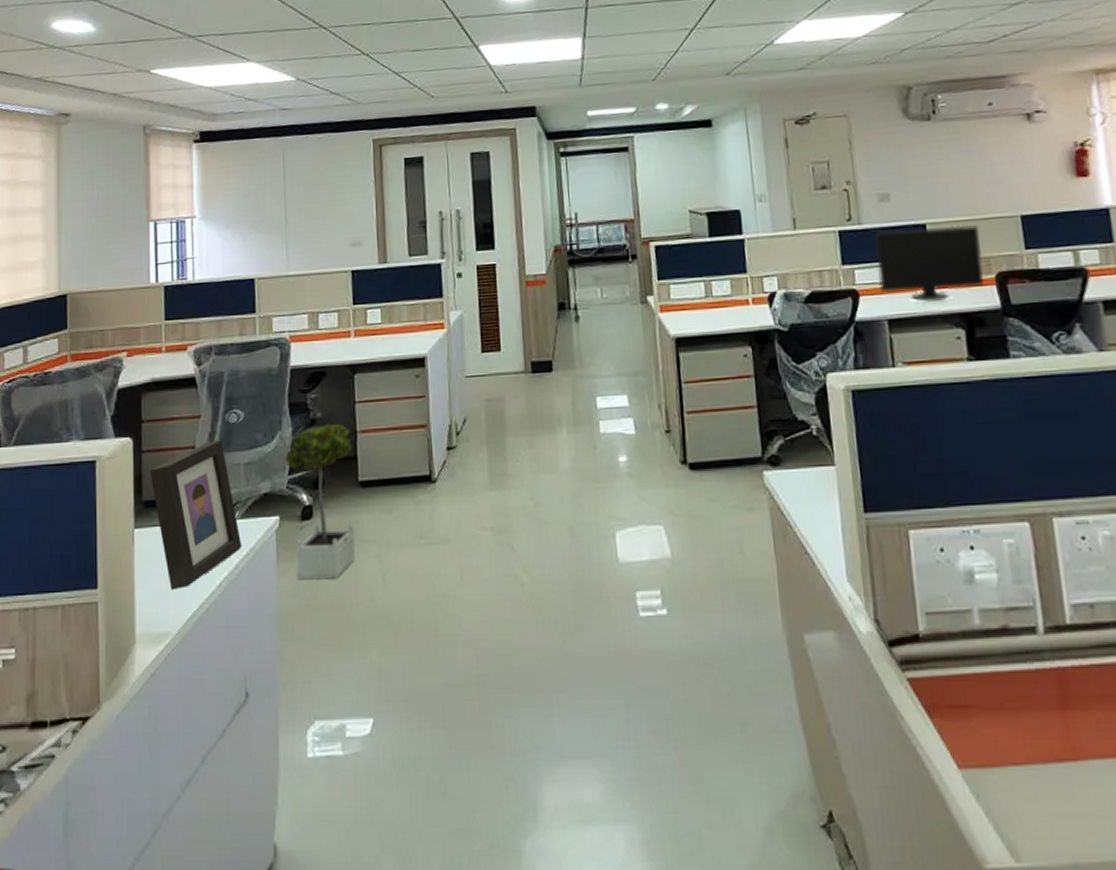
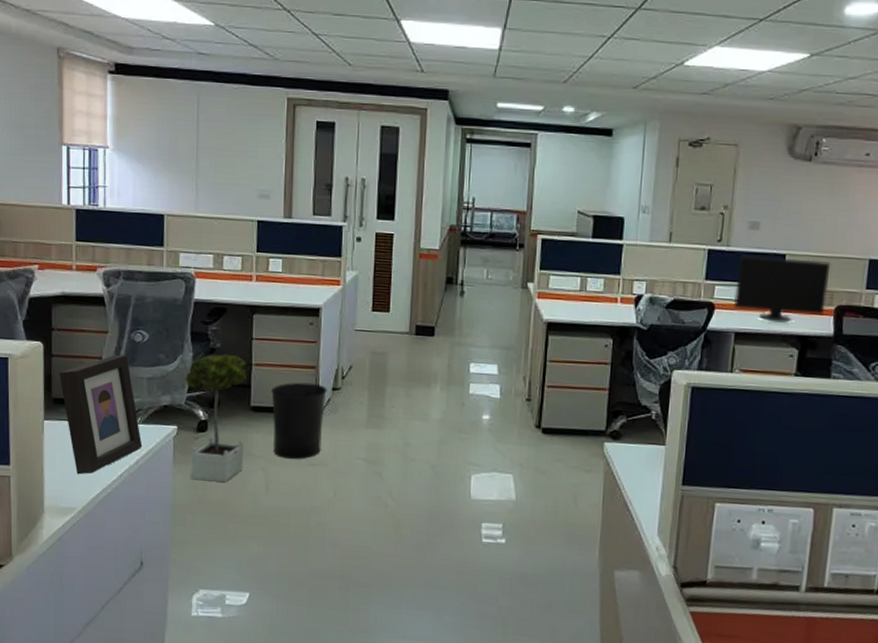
waste bin: none [380,444,442,539] -> present [271,382,327,459]

